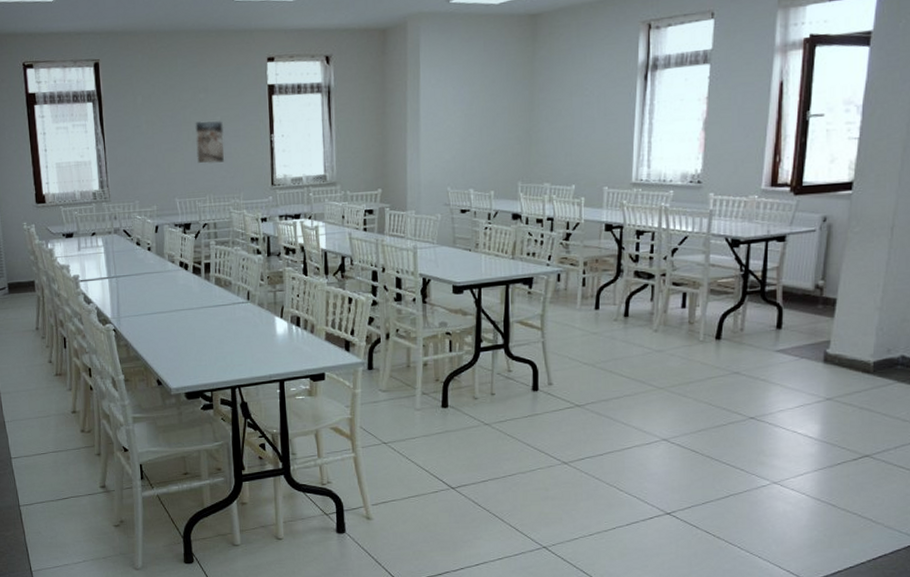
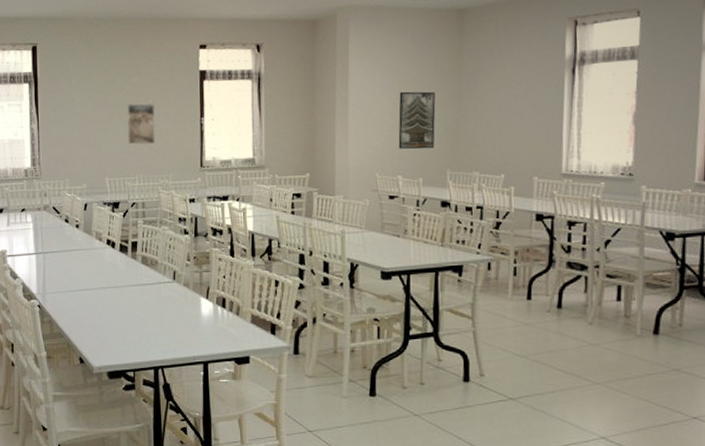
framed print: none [470,101,508,162] -> present [398,91,436,150]

